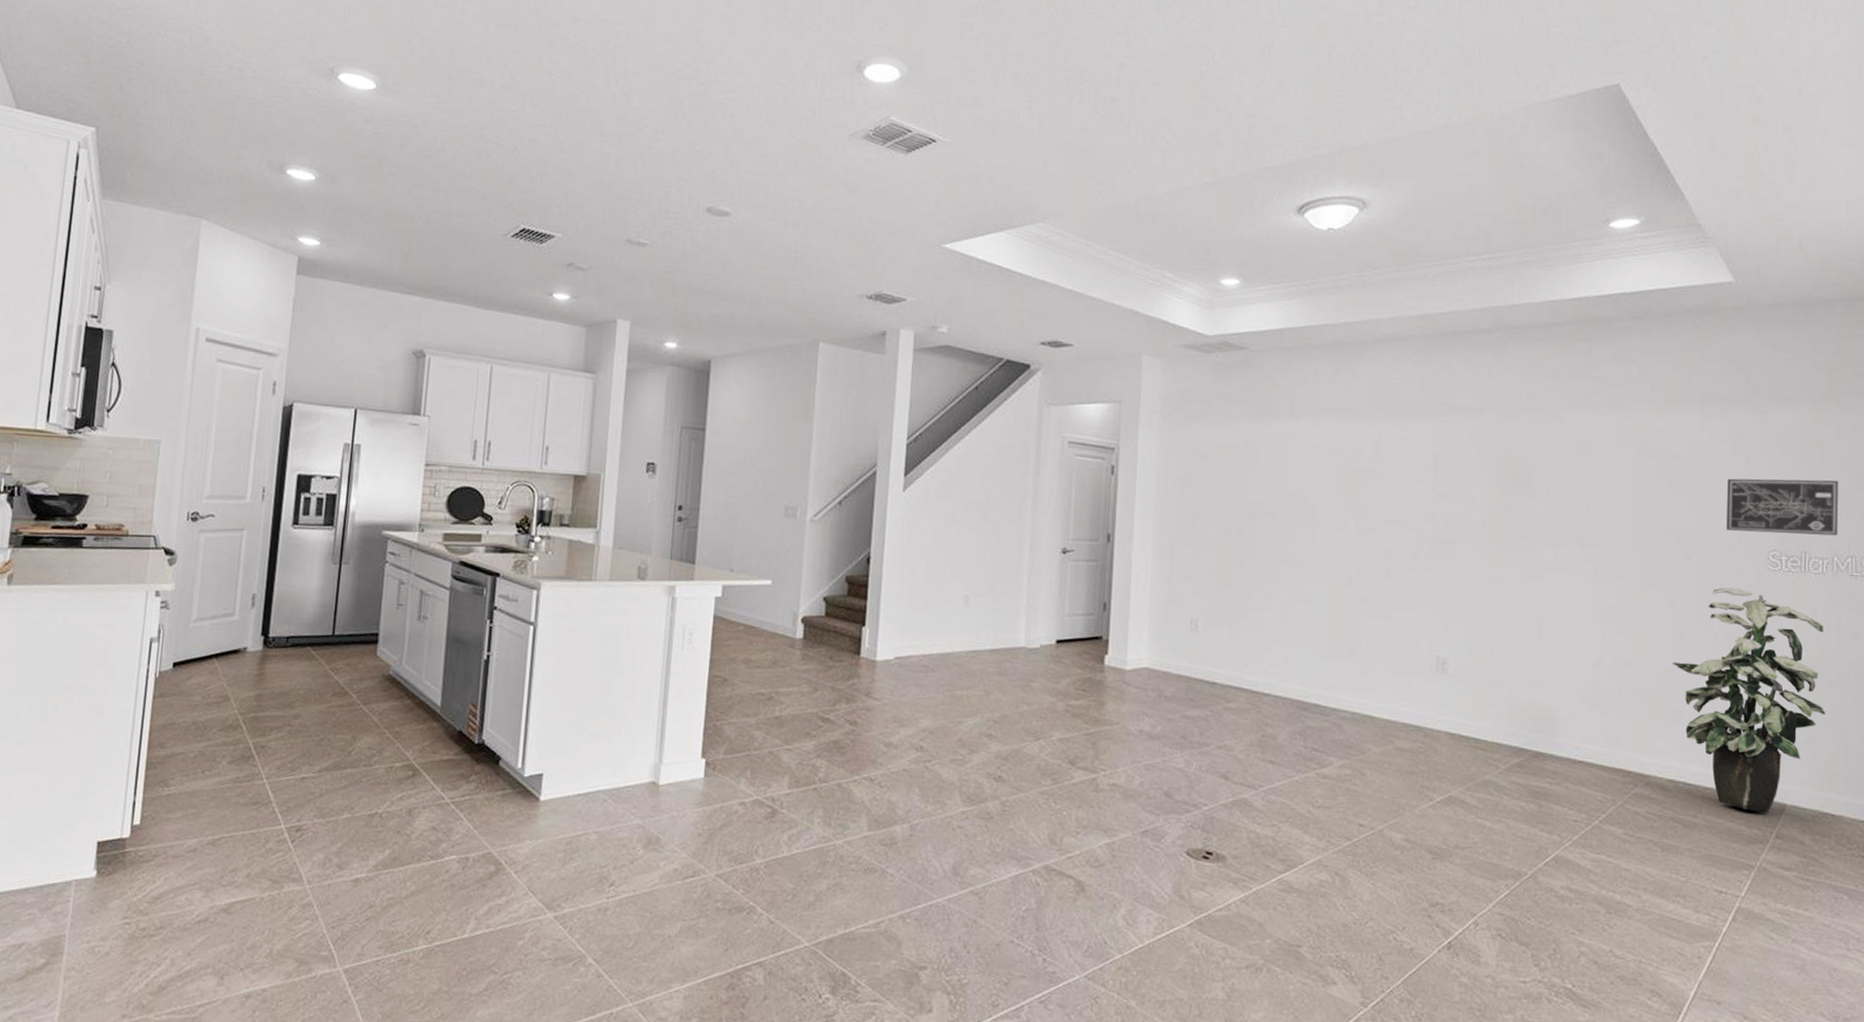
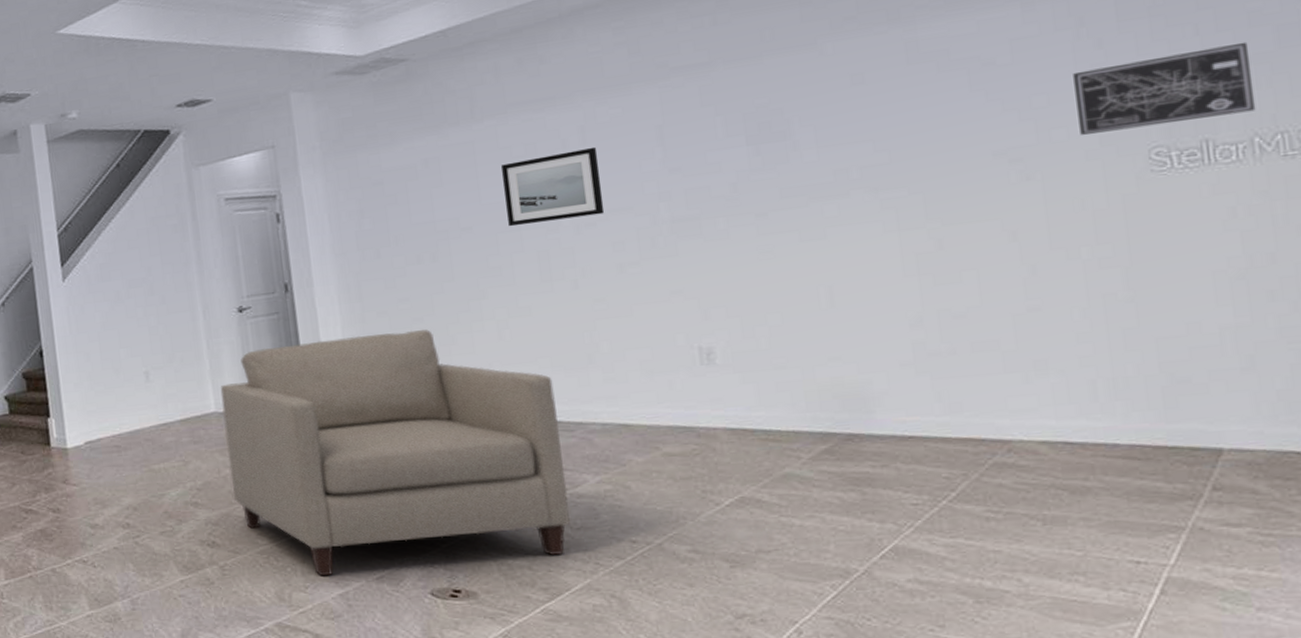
chair: none [1026,592,1319,830] -> present [220,329,570,576]
wall art: none [1305,461,1385,523] -> present [501,147,605,227]
indoor plant: present [1672,587,1826,814] -> none [1024,201,1269,464]

